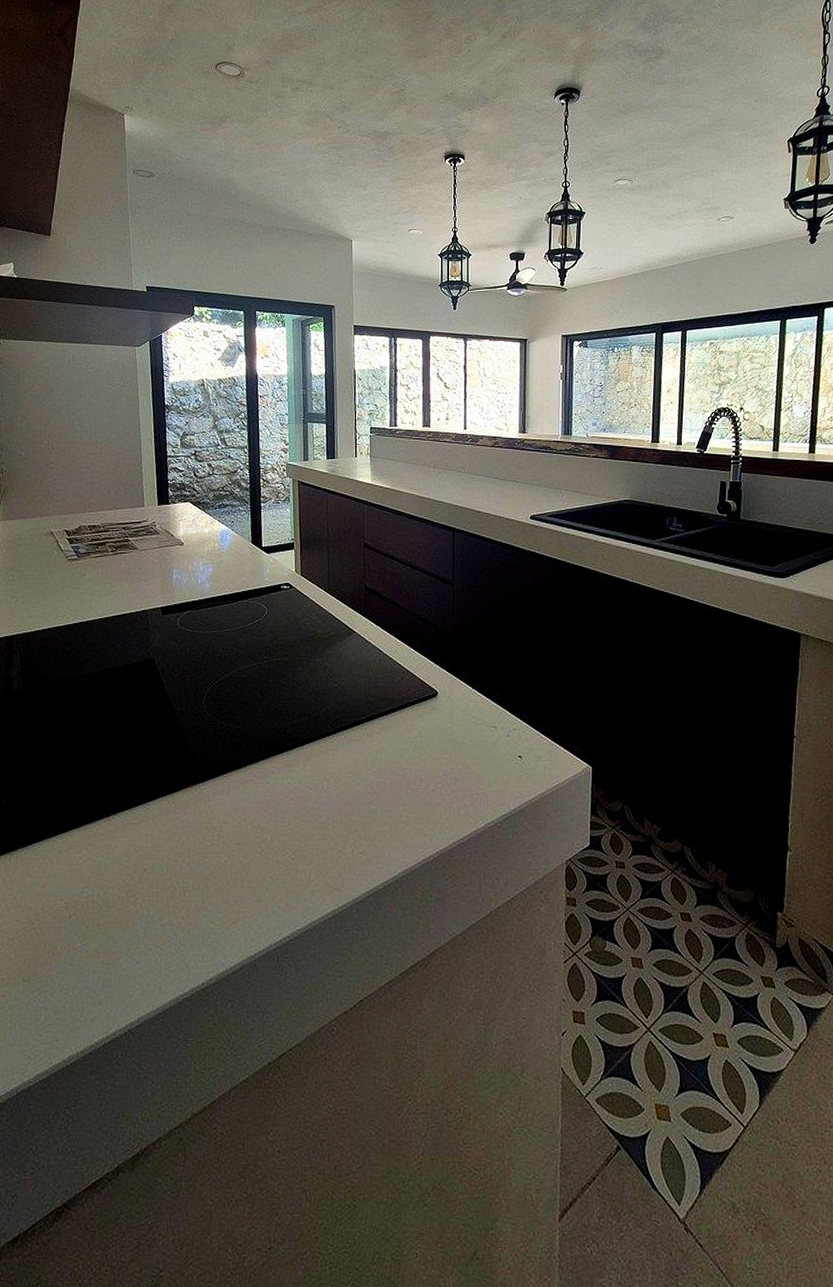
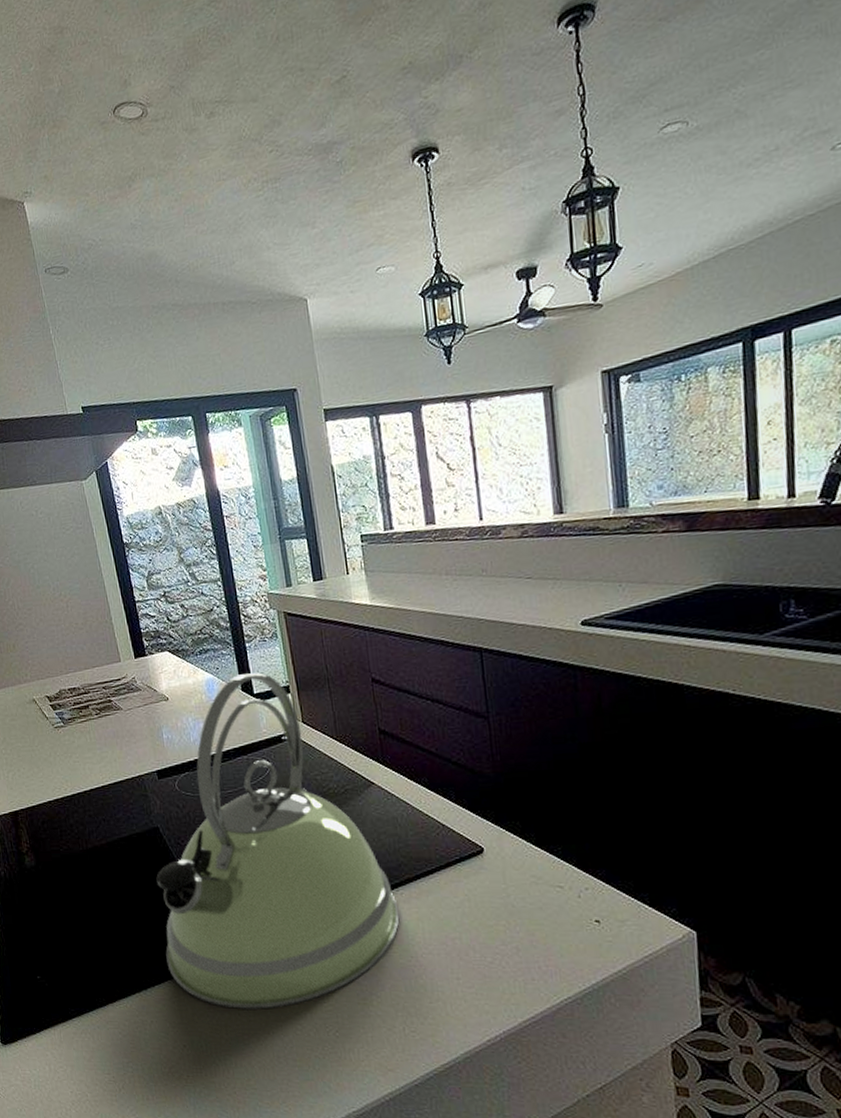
kettle: none [141,528,362,833] -> present [156,672,400,1009]

